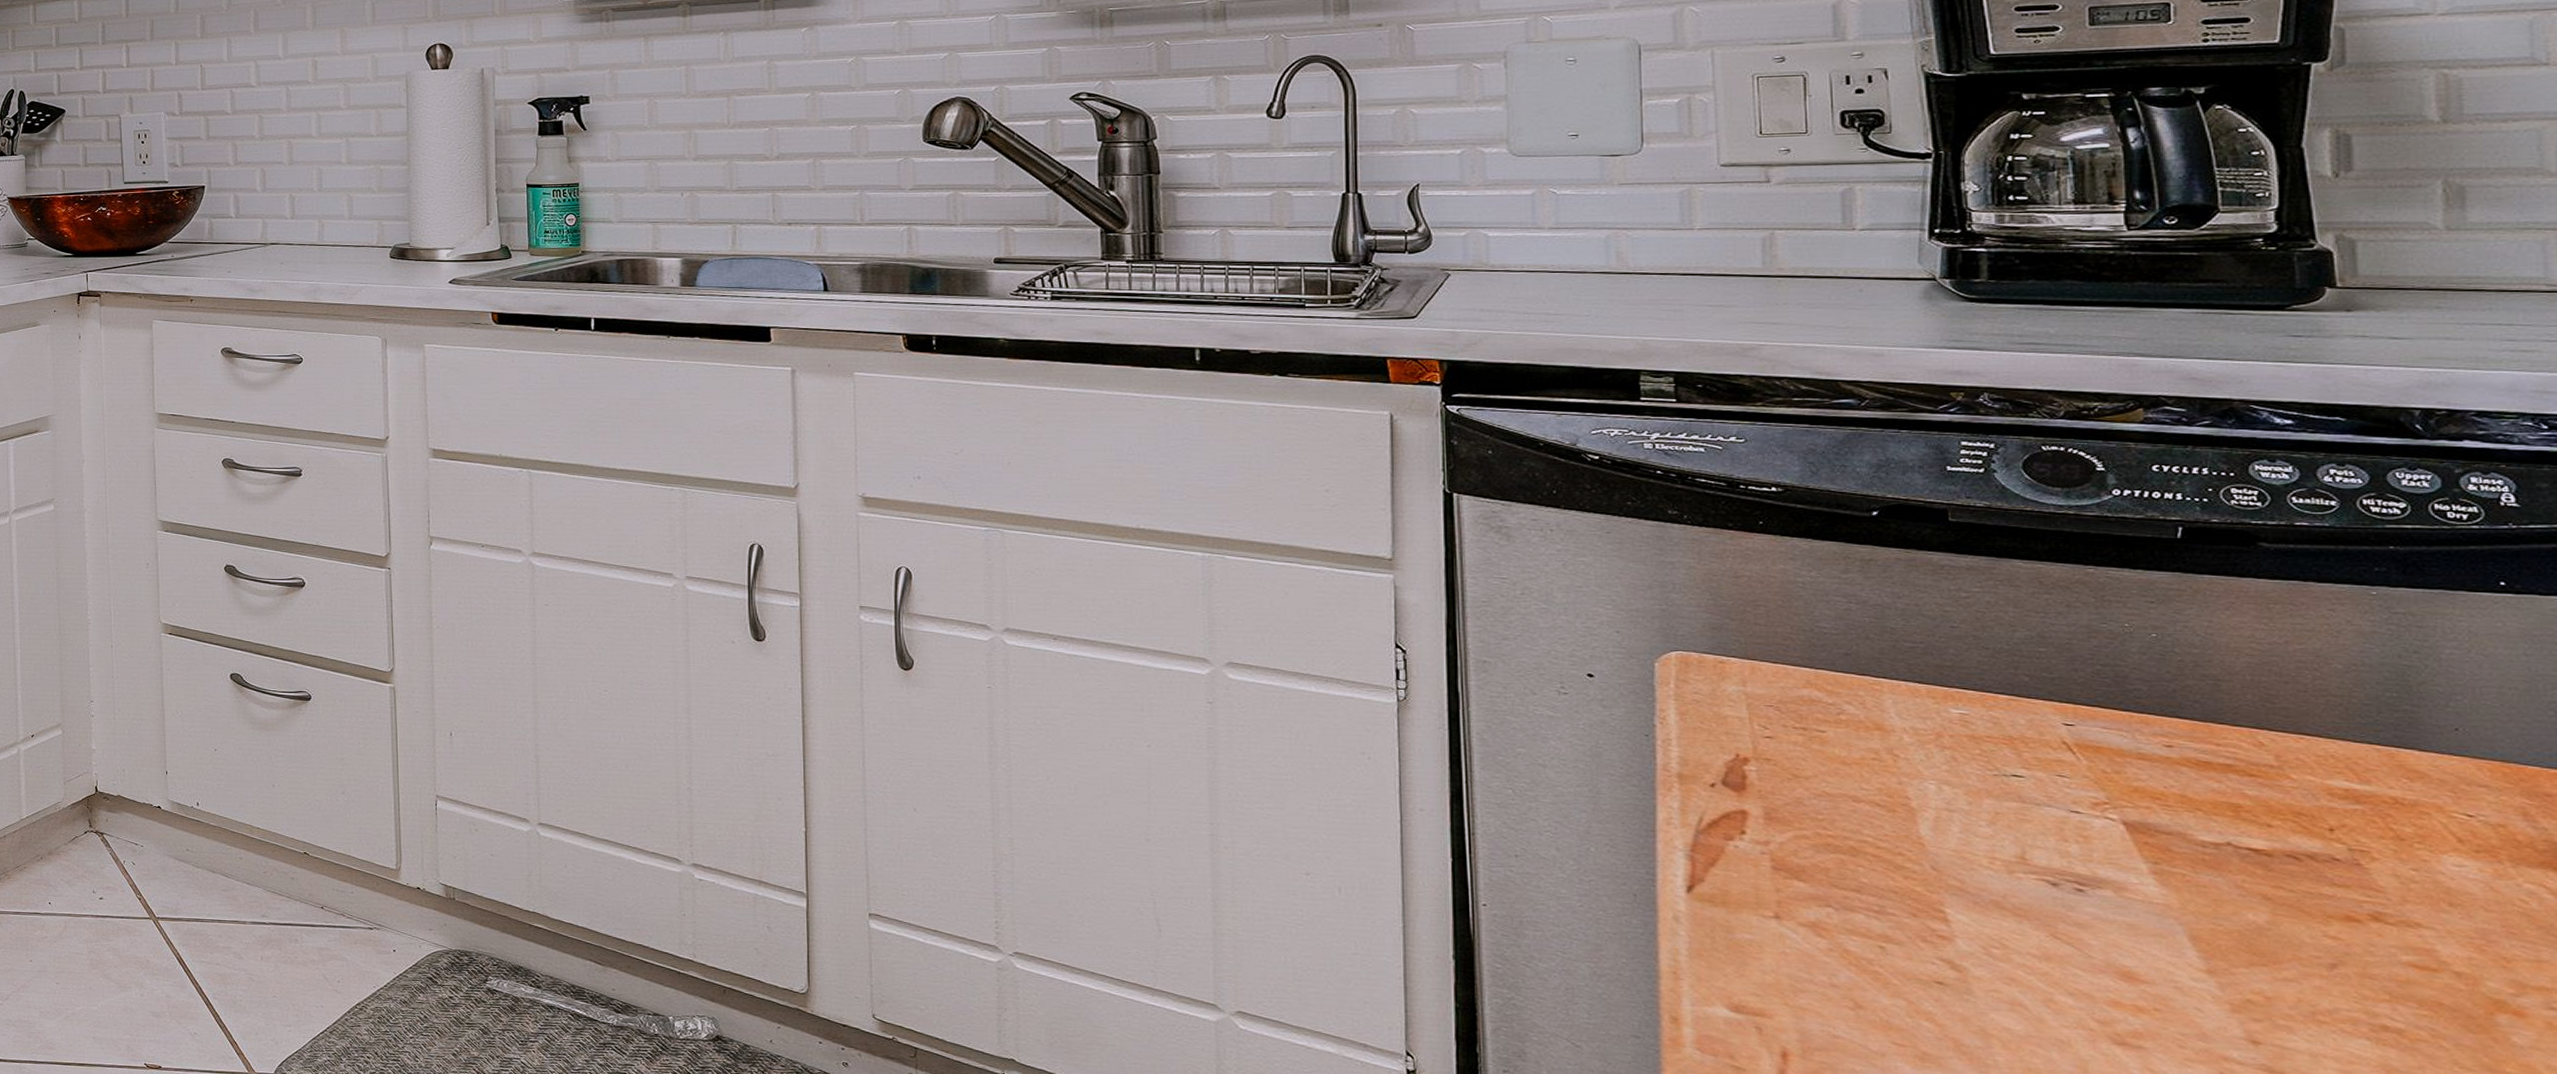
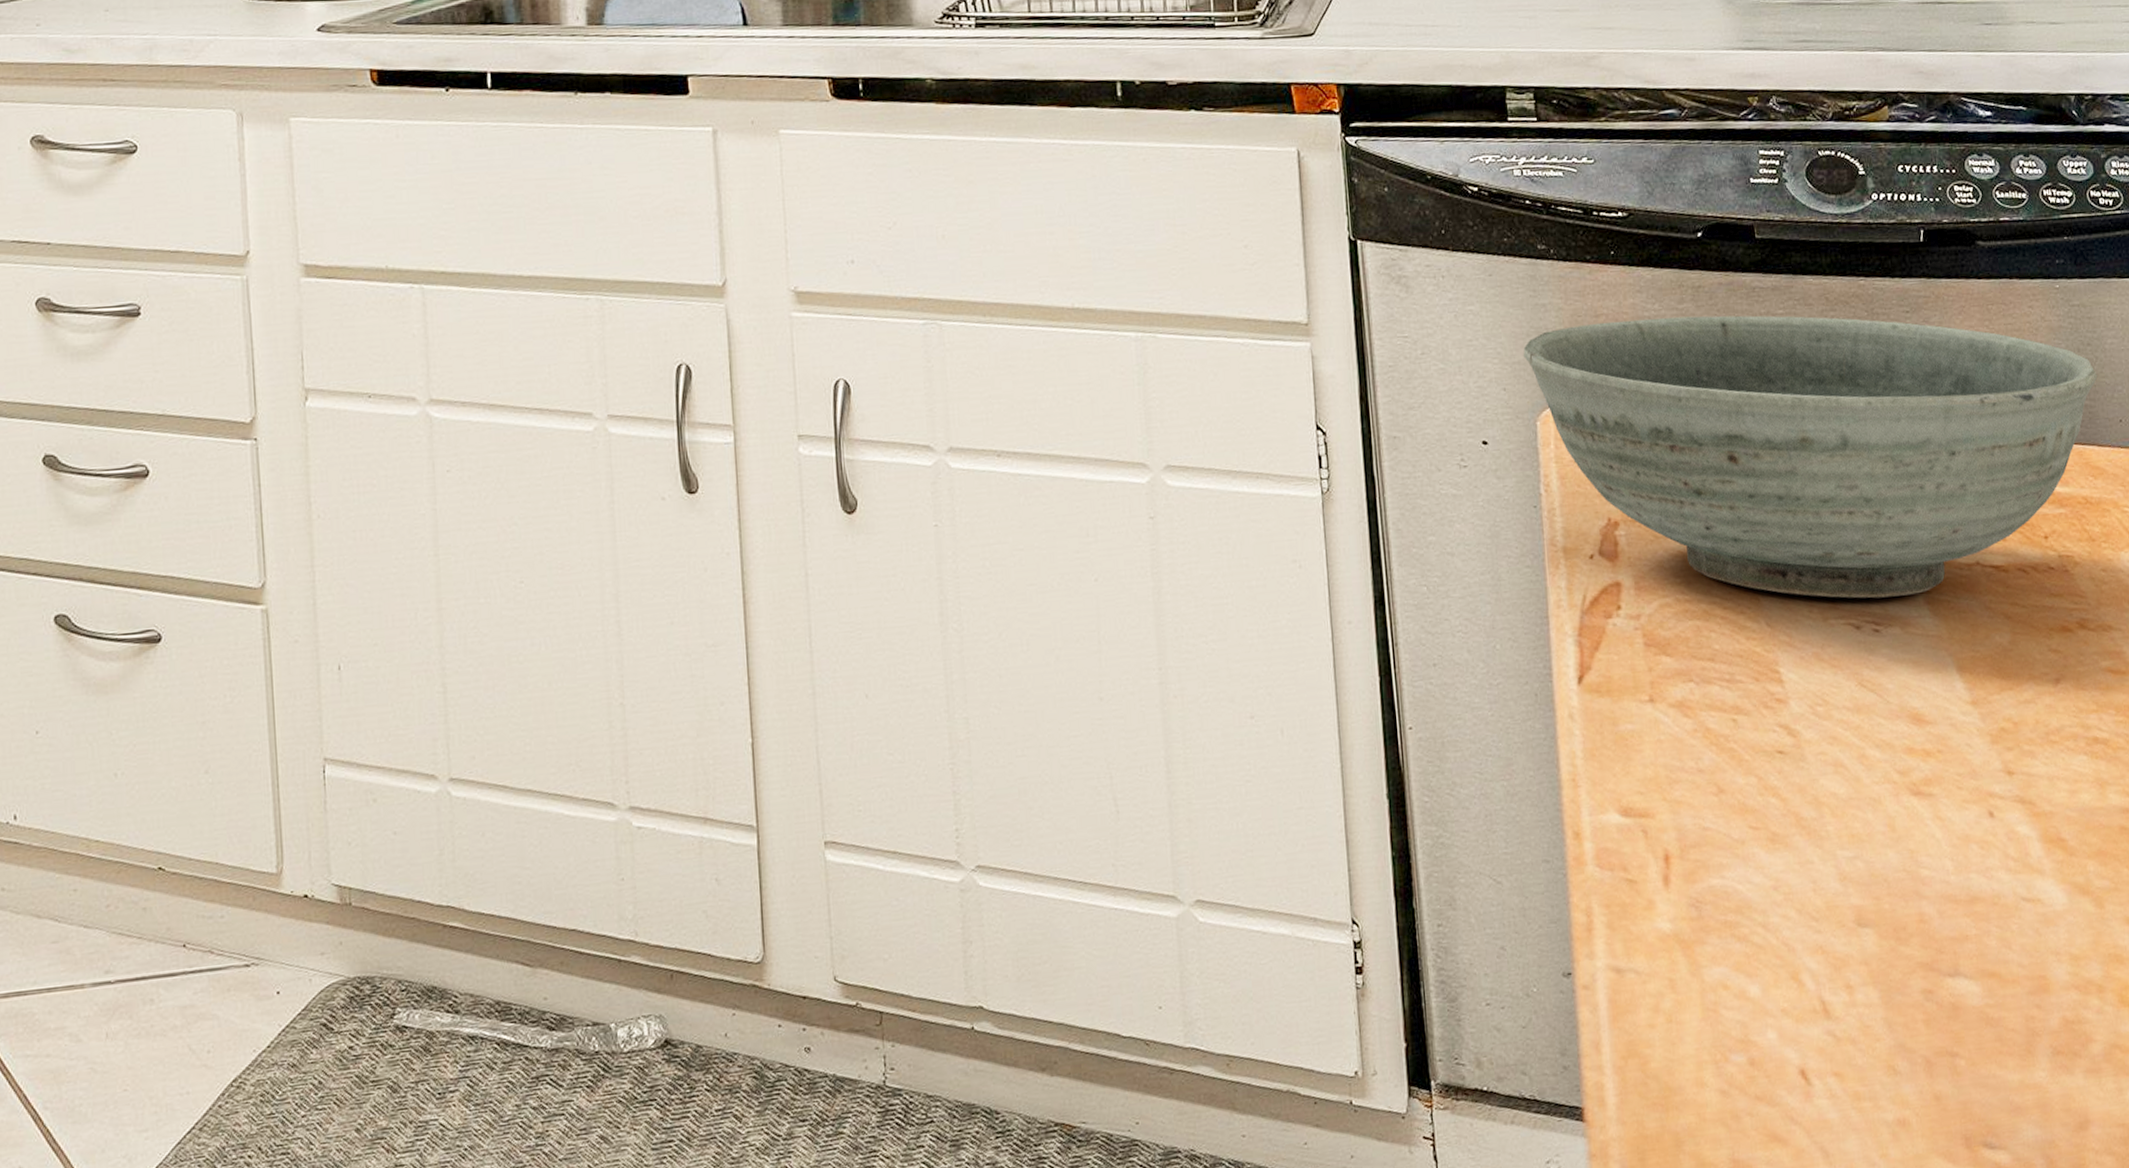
bowl: none [1643,583,2426,863] -> present [1523,315,2098,599]

